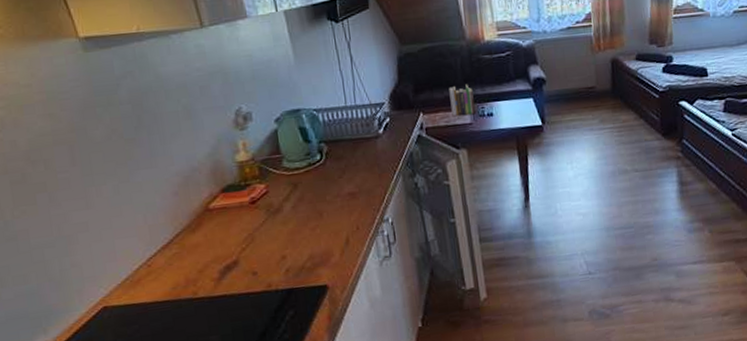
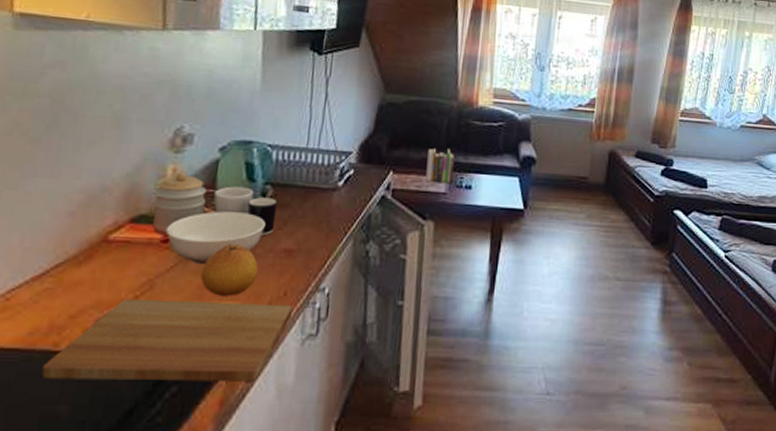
cutting board: none [190,236,368,320] -> present [41,299,293,382]
jar: none [232,144,278,199] -> present [152,172,207,237]
bowl: none [250,169,329,217] -> present [165,211,266,265]
mug: none [281,148,313,173] -> present [213,186,254,214]
fruit: none [287,195,332,238] -> present [200,243,258,296]
mug: none [309,153,336,186] -> present [246,197,278,236]

